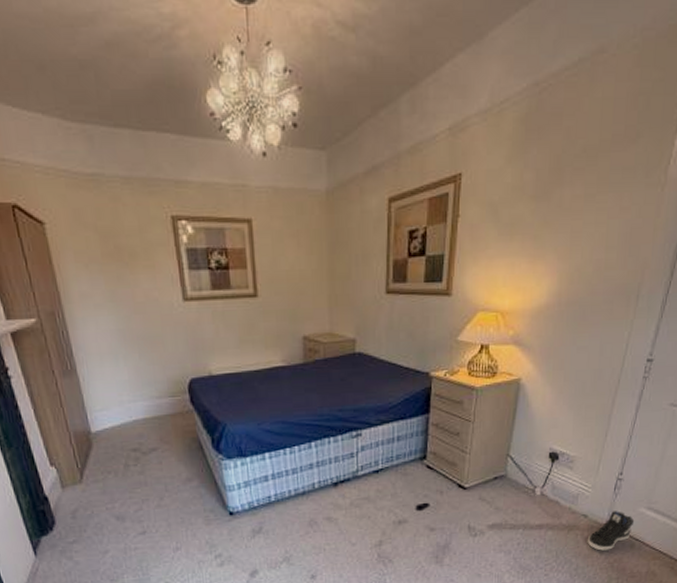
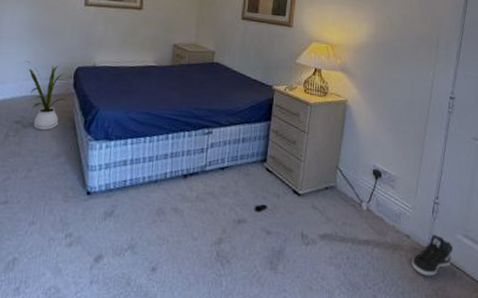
house plant: none [125,379,186,455] -> present [24,61,67,131]

